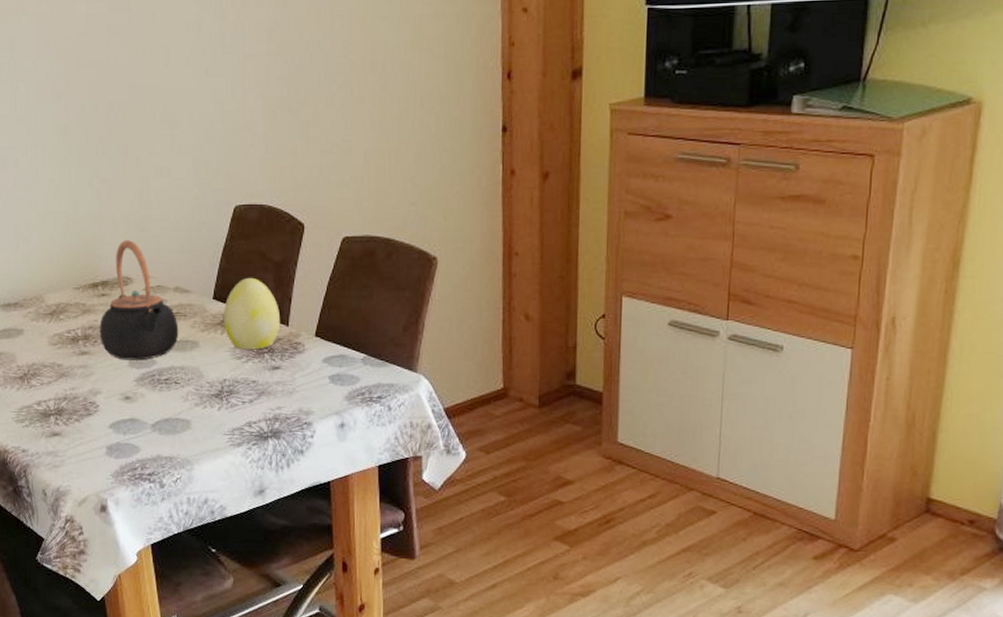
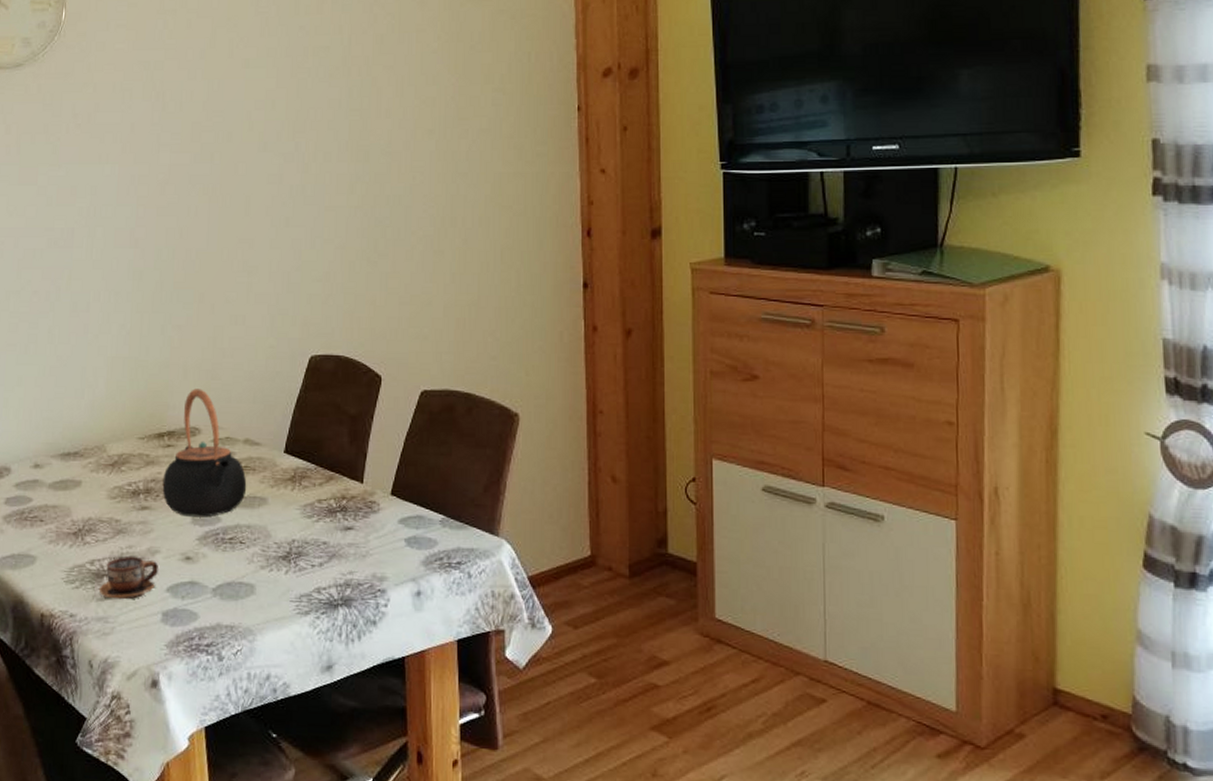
cup: none [47,396,100,436] -> present [98,555,158,600]
decorative egg: present [223,277,281,350] -> none [294,430,355,508]

